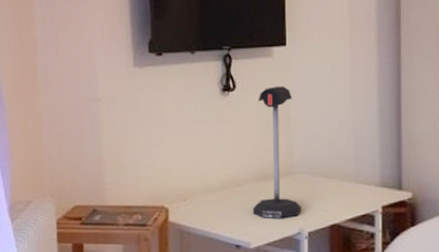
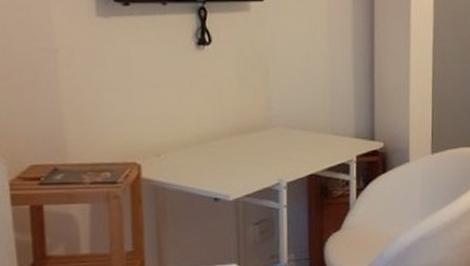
desk lamp: present [253,86,301,218] -> none [231,41,280,171]

